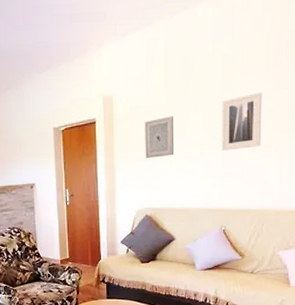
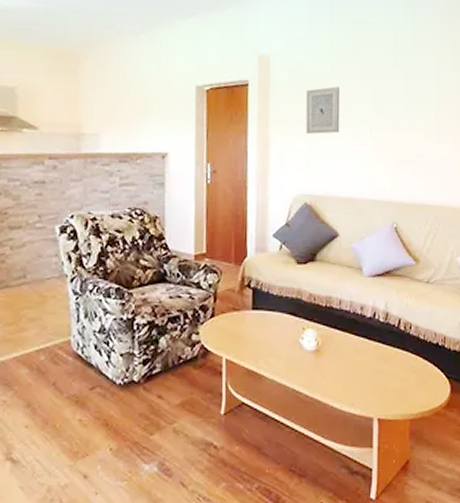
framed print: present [222,92,262,151] -> none [394,70,437,133]

